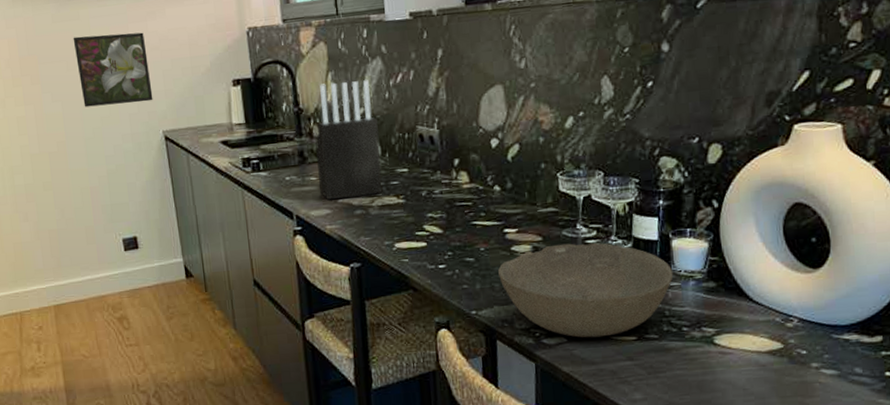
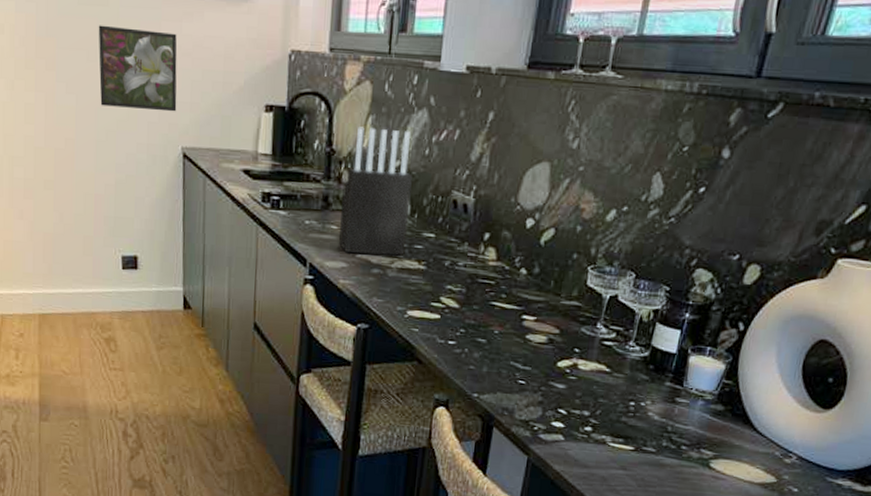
bowl: present [498,243,674,338] -> none [508,340,685,442]

